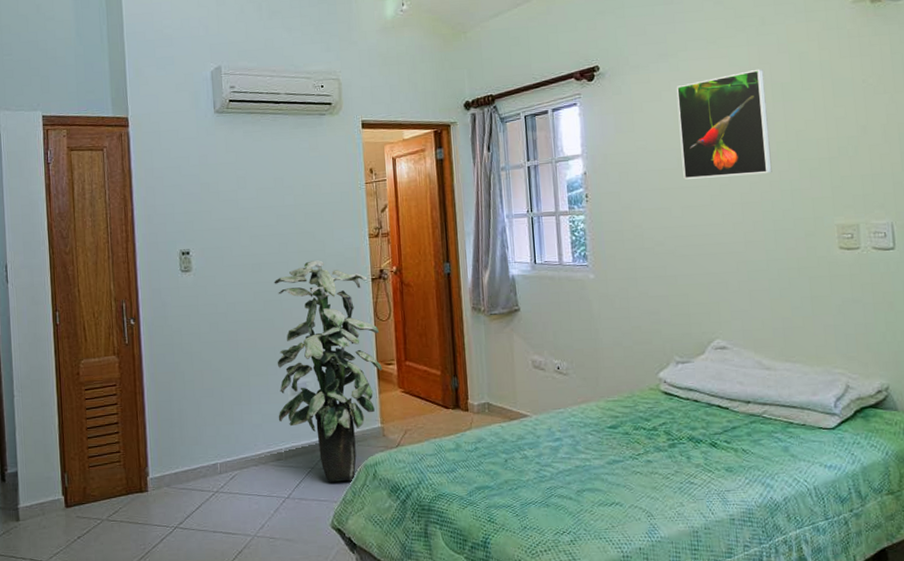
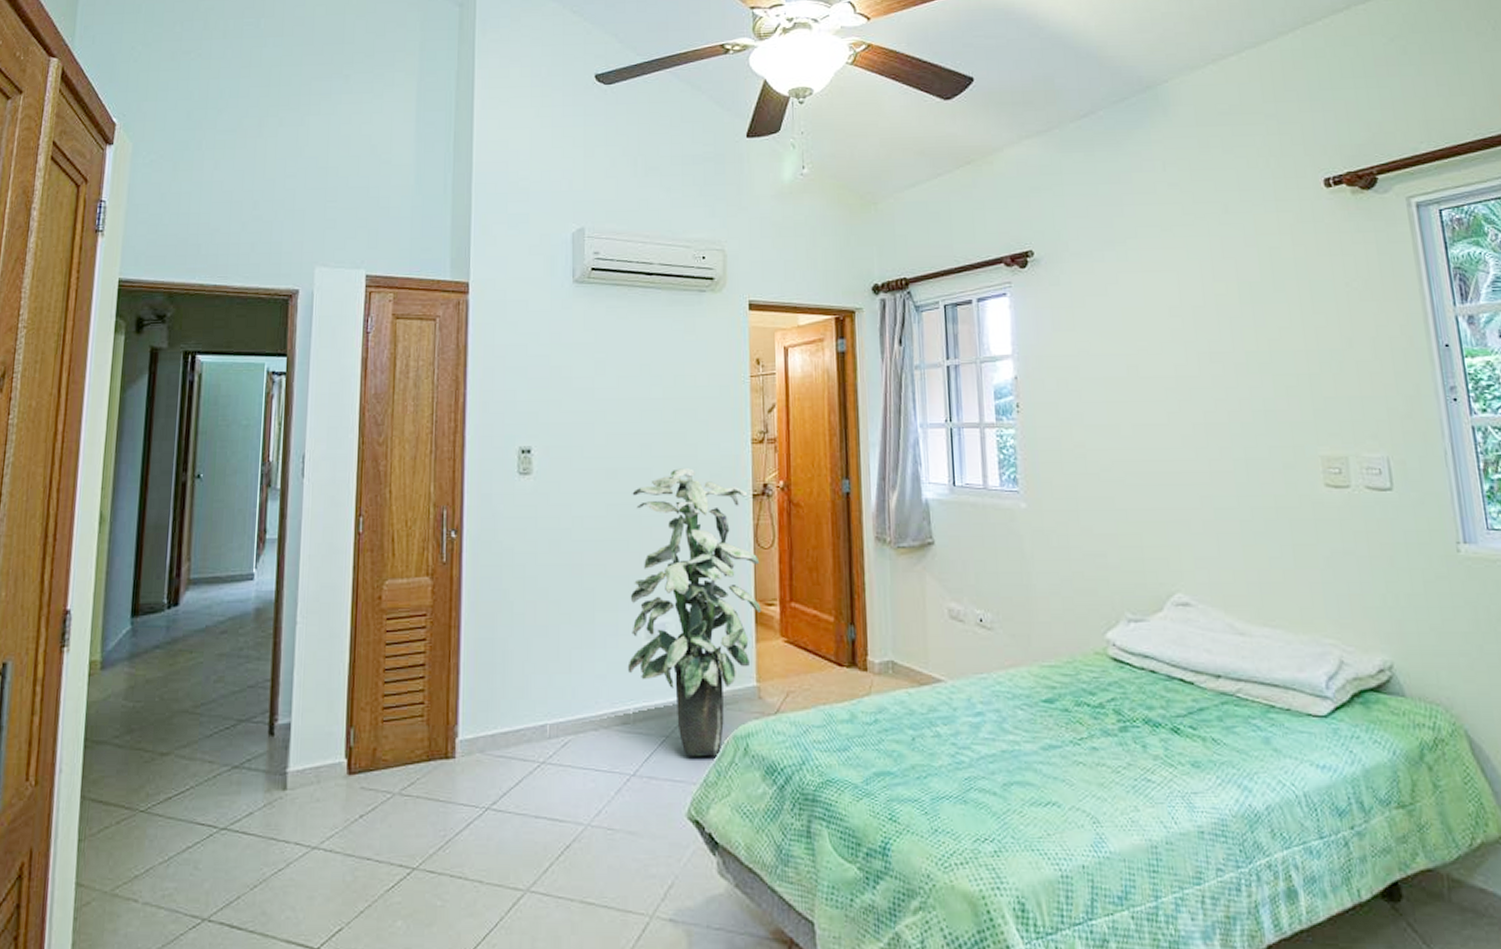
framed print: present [676,68,772,179] -> none [1125,263,1241,391]

